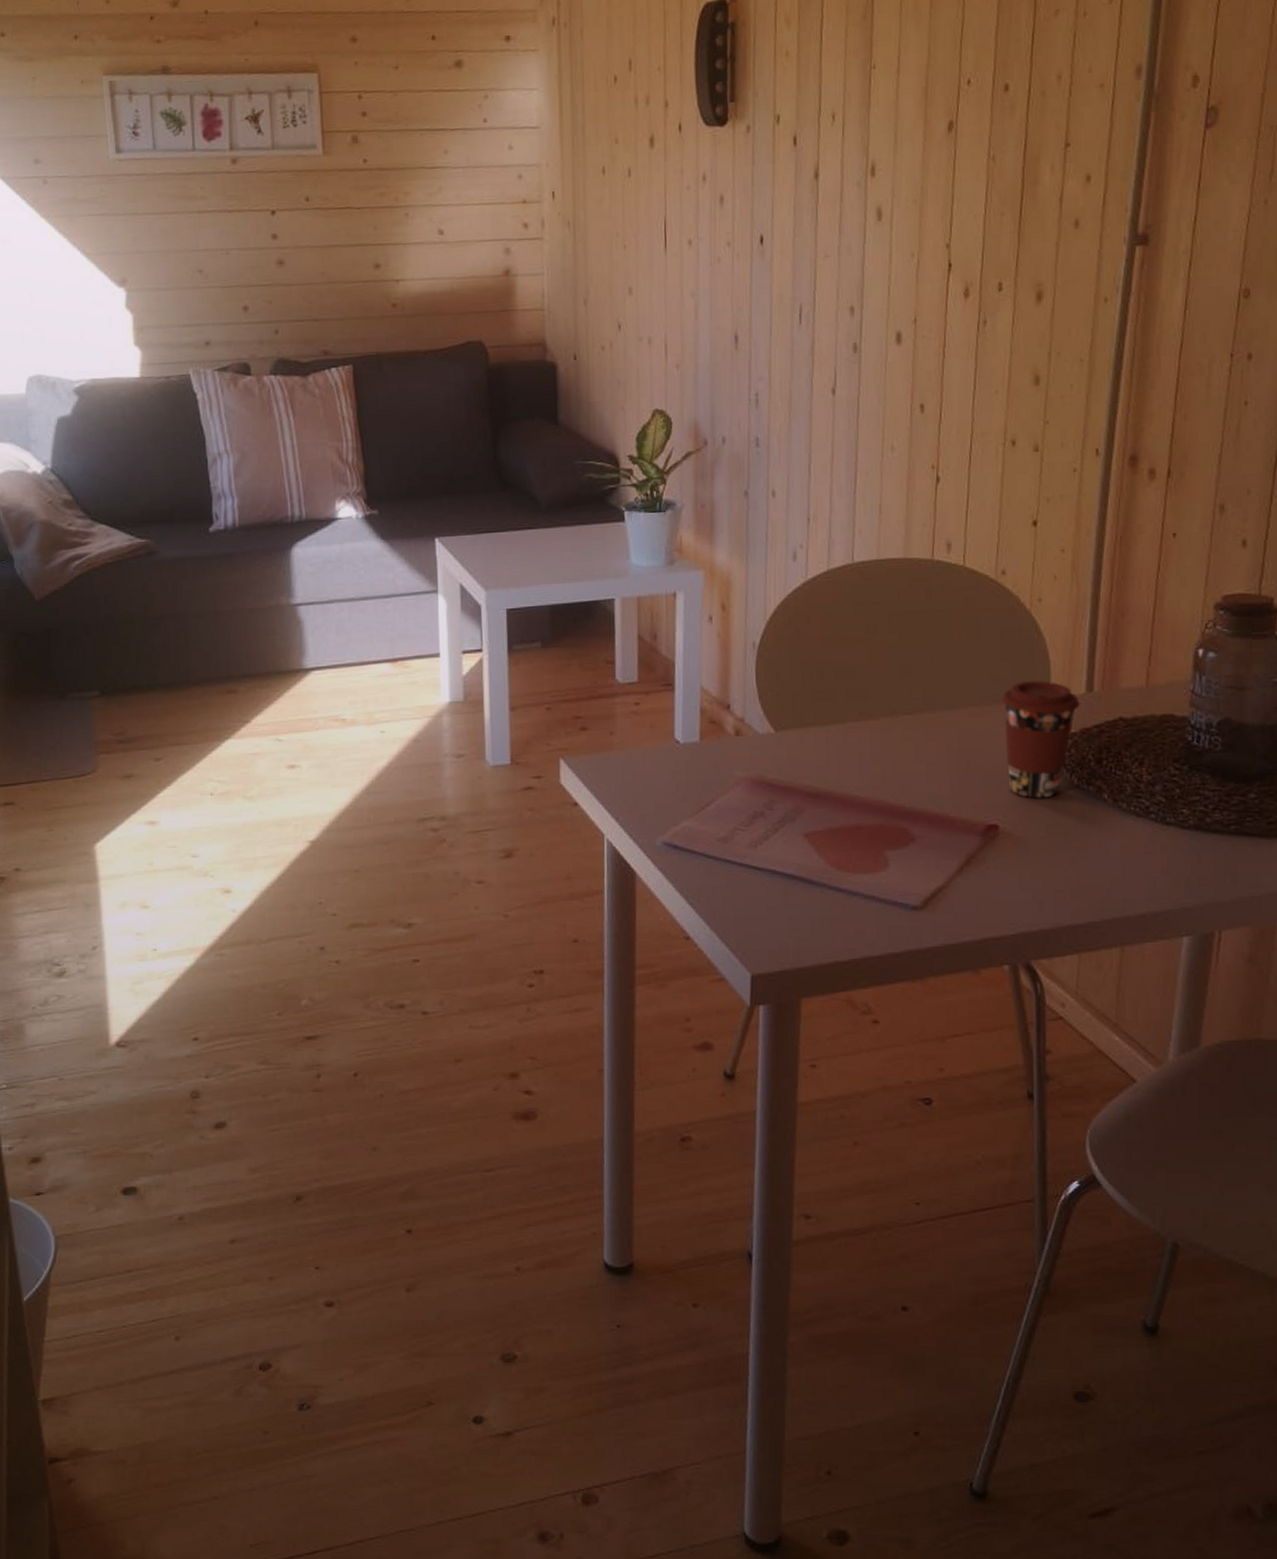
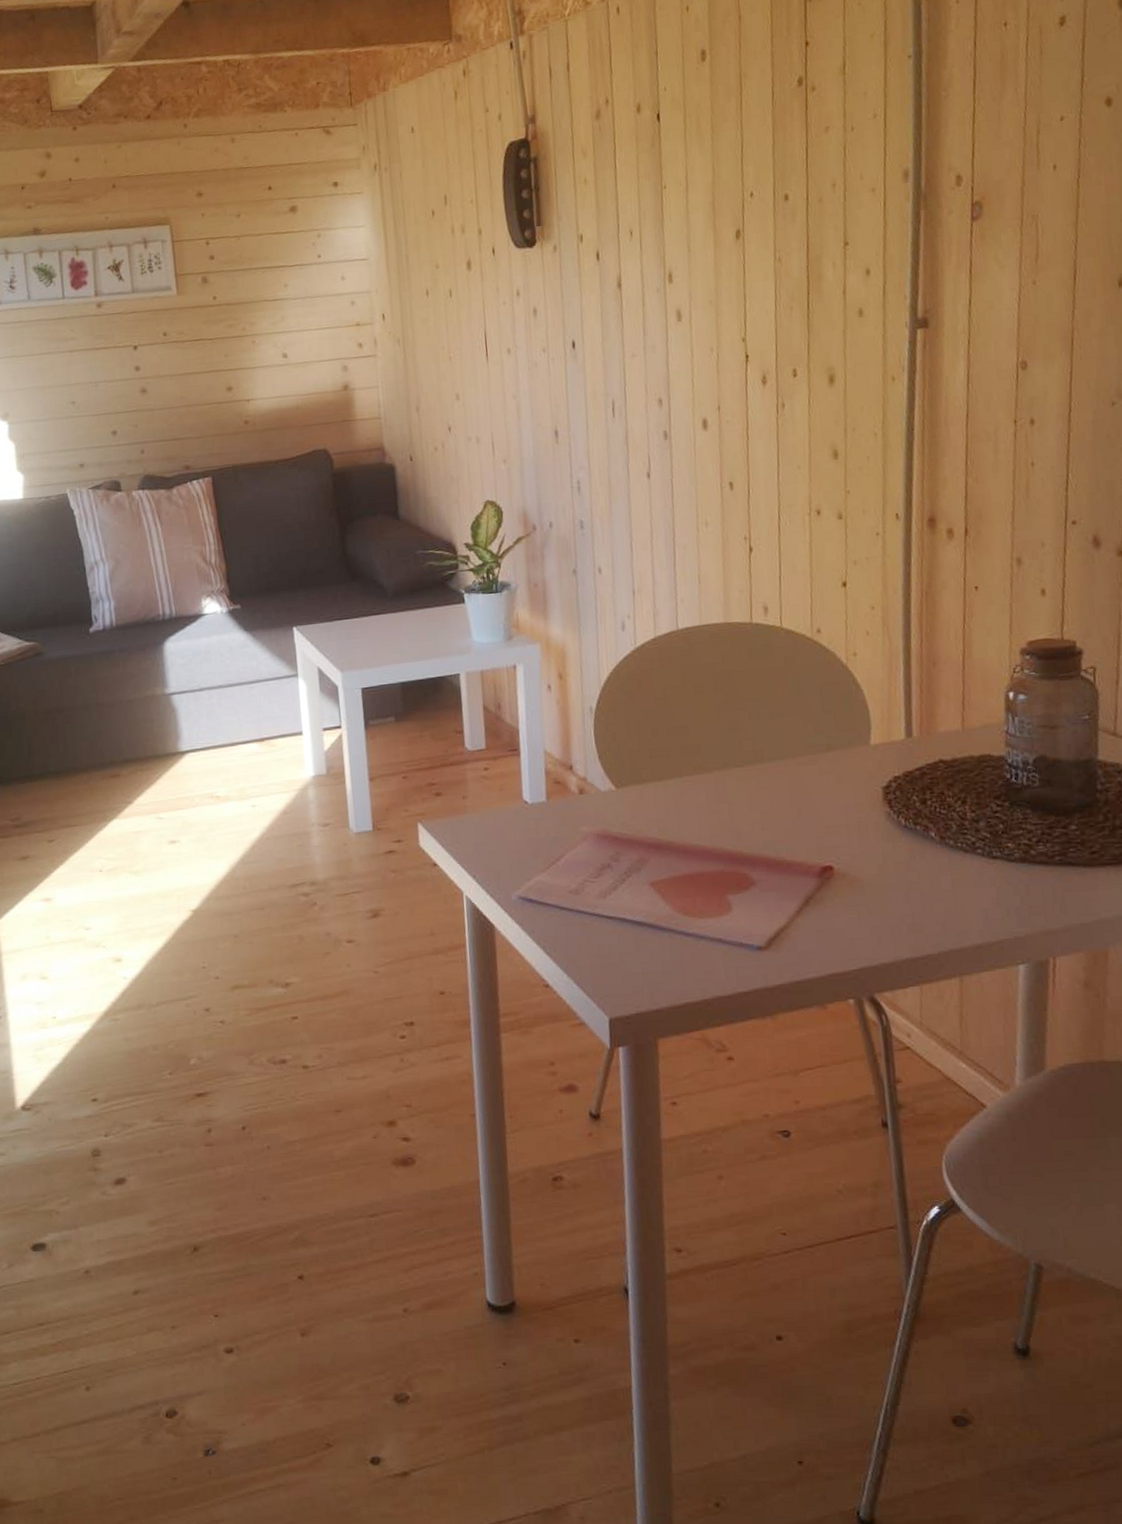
coffee cup: present [1001,681,1080,799] -> none [825,729,901,840]

